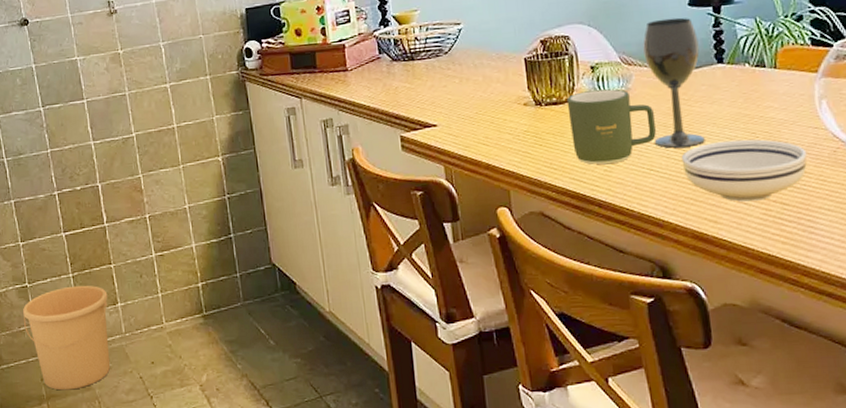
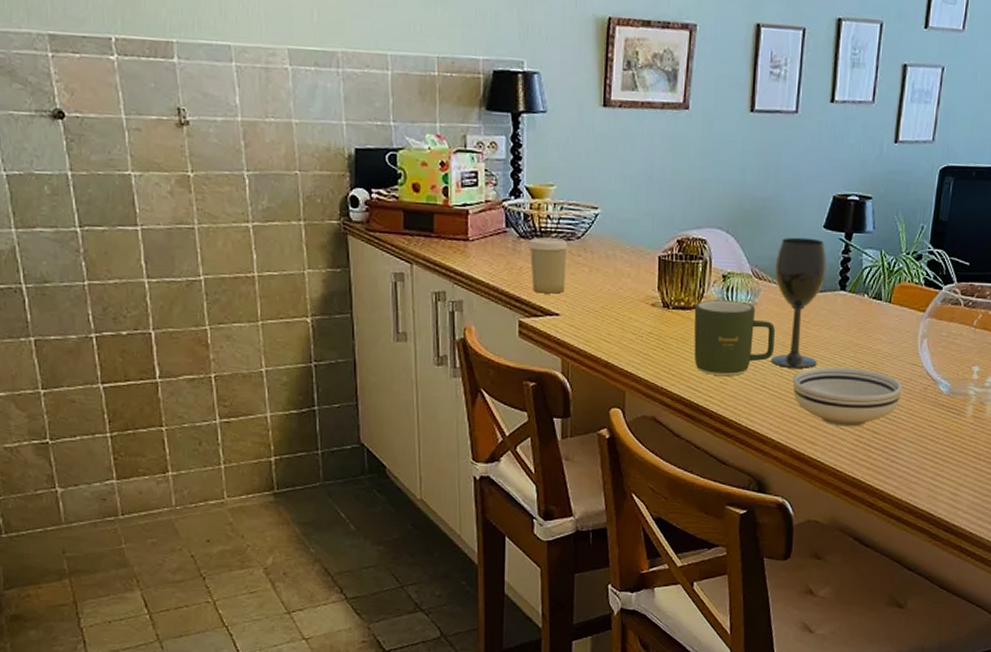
bucket: present [22,285,110,391] -> none [40,447,156,566]
cup: none [401,56,440,109] -> present [529,237,568,294]

